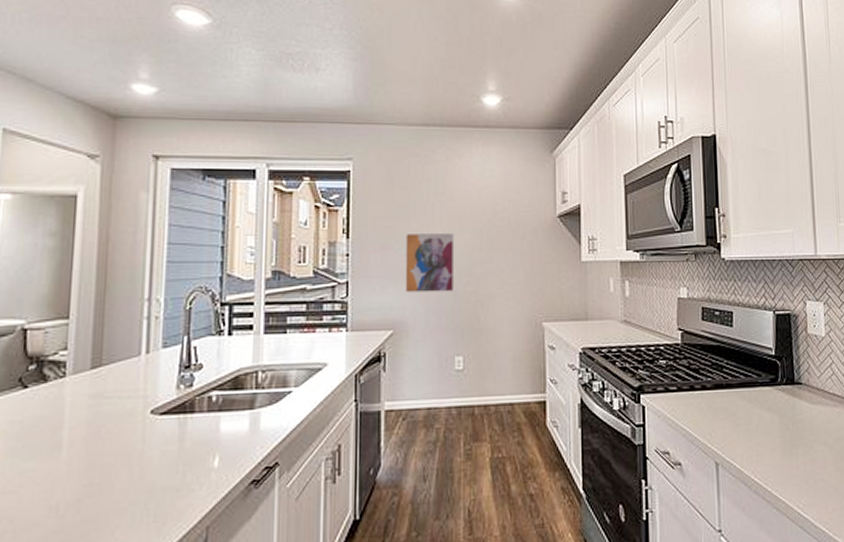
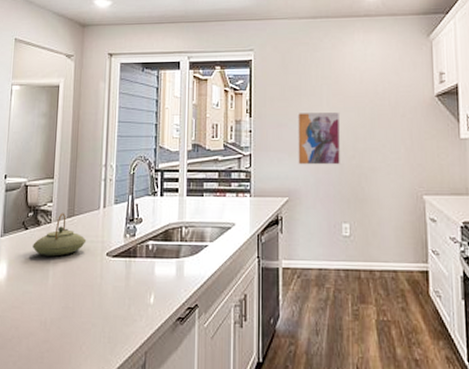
teapot: none [36,363,121,421] -> present [33,213,87,257]

